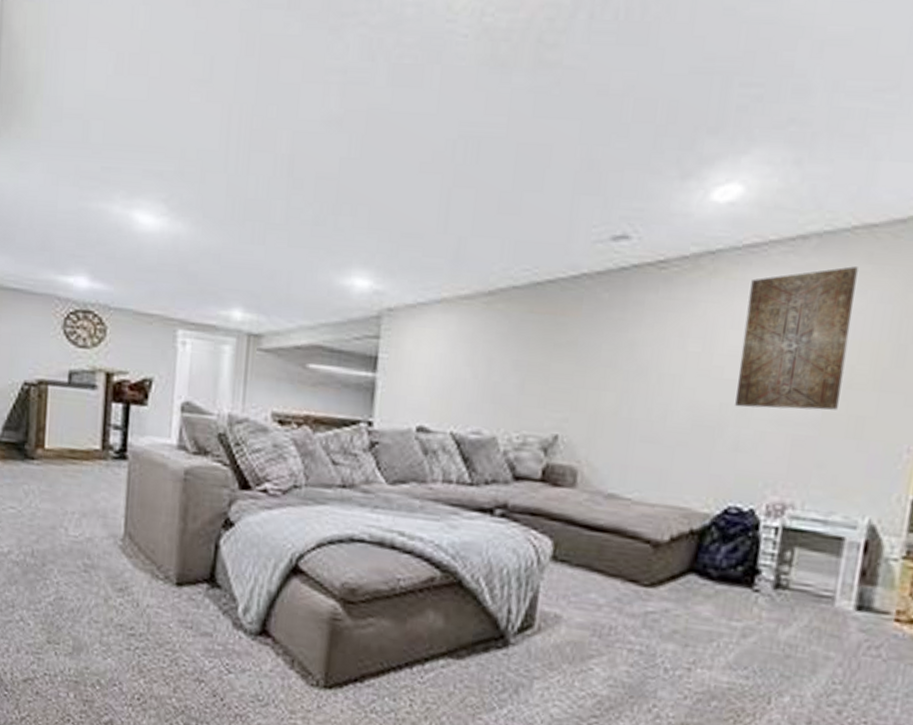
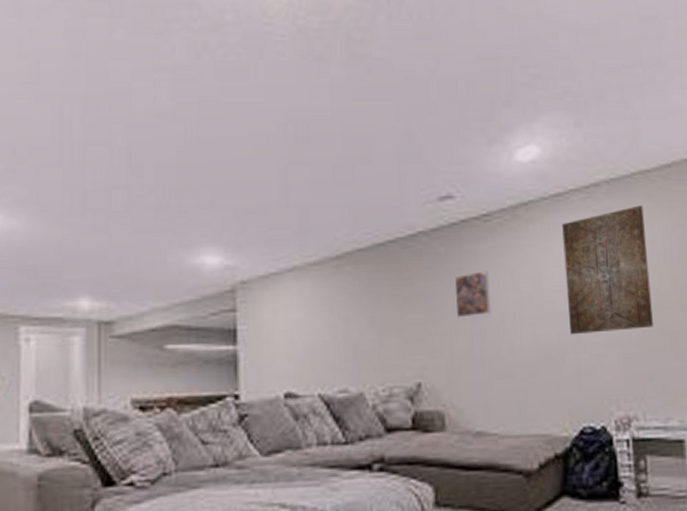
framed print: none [608,324,654,373] -> present [454,271,491,318]

